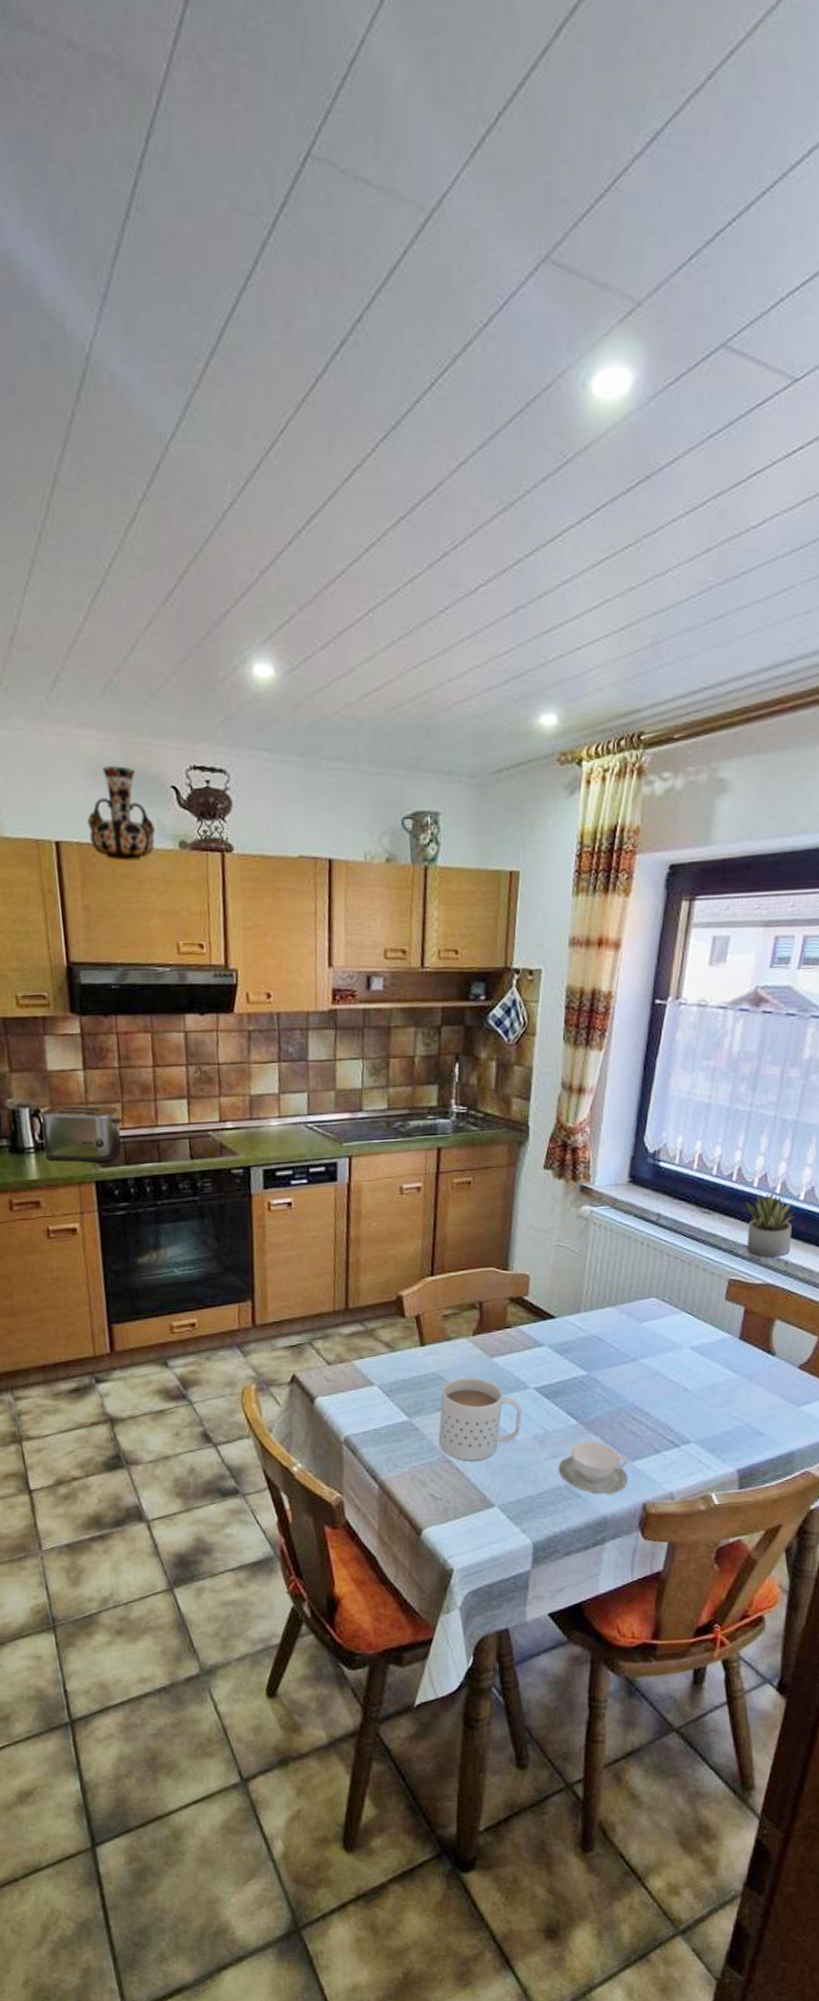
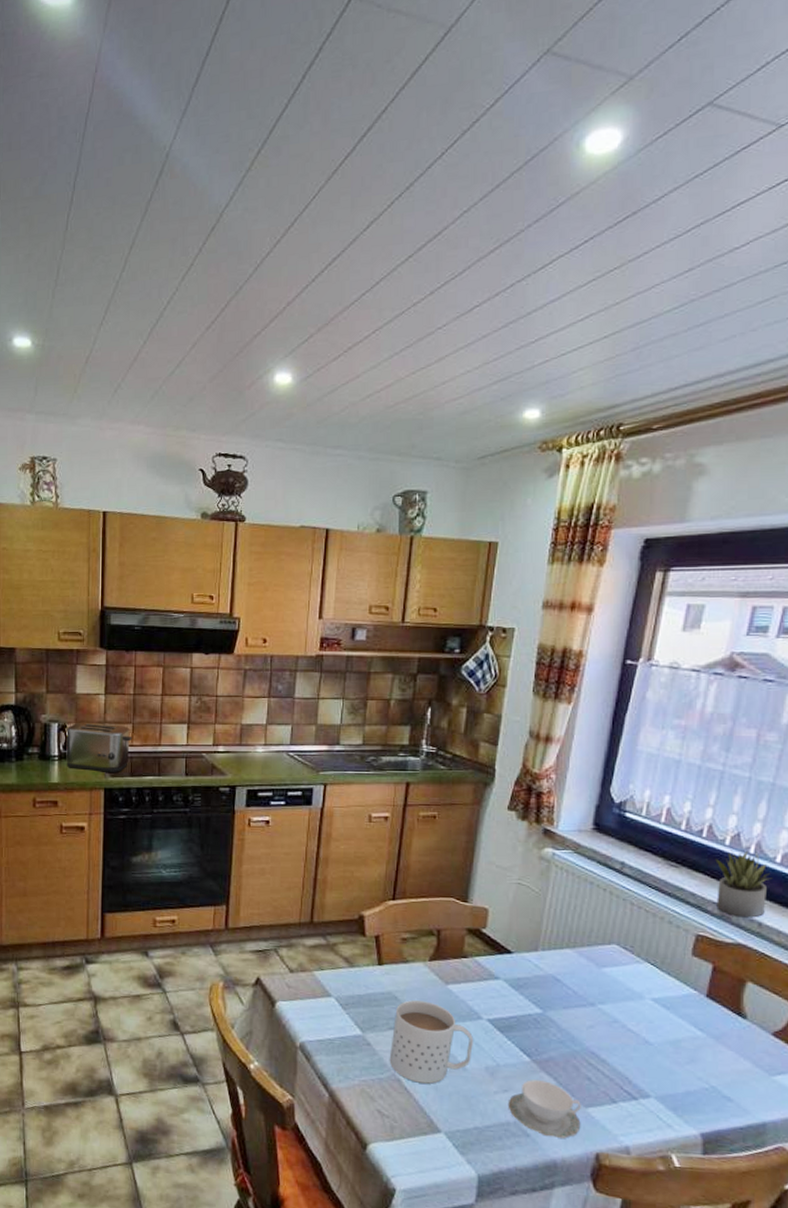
decorative vase: present [87,766,155,861] -> none [130,453,183,528]

